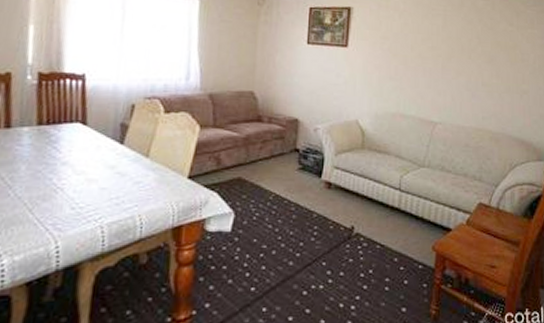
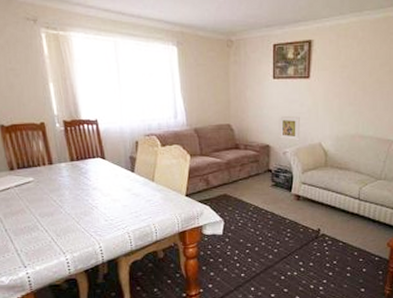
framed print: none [310,85,335,117] -> present [279,115,300,141]

